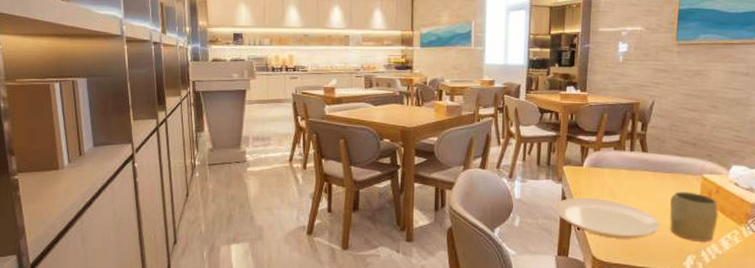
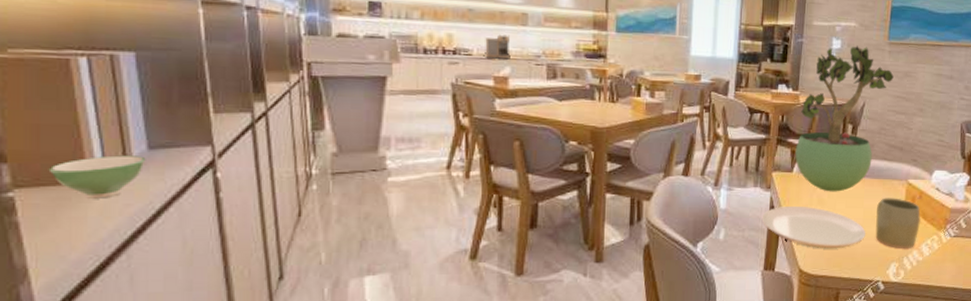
bowl: none [37,150,92,181] -> present [48,155,146,199]
coffee machine: none [317,54,336,73] -> present [485,34,511,59]
potted plant: none [585,48,684,185] -> present [795,46,894,192]

